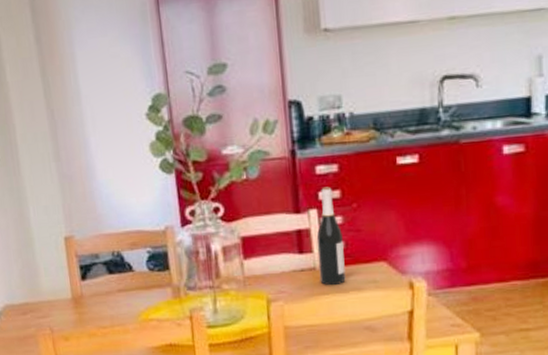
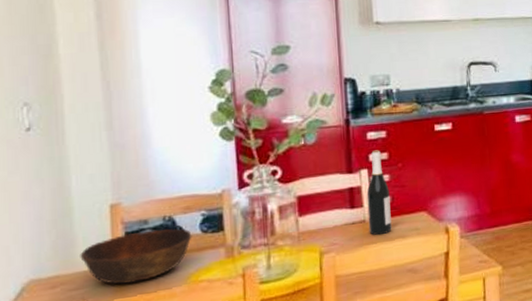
bowl: none [43,264,140,317] -> present [80,228,192,285]

